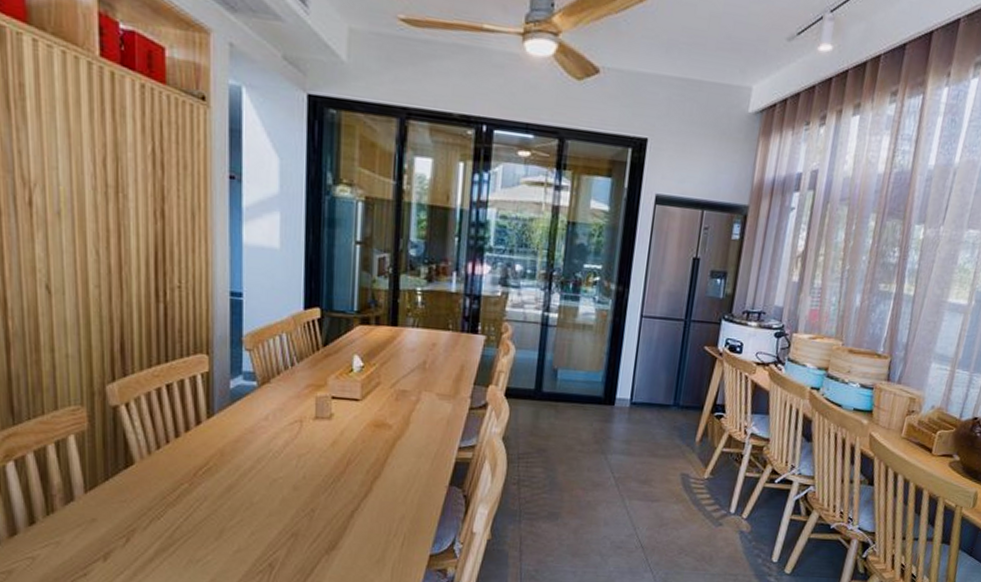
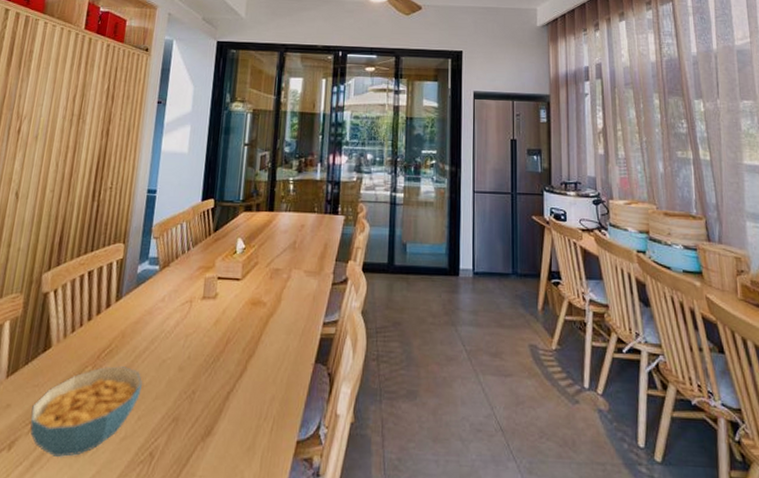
cereal bowl: none [123,484,251,567] -> present [30,366,142,457]

